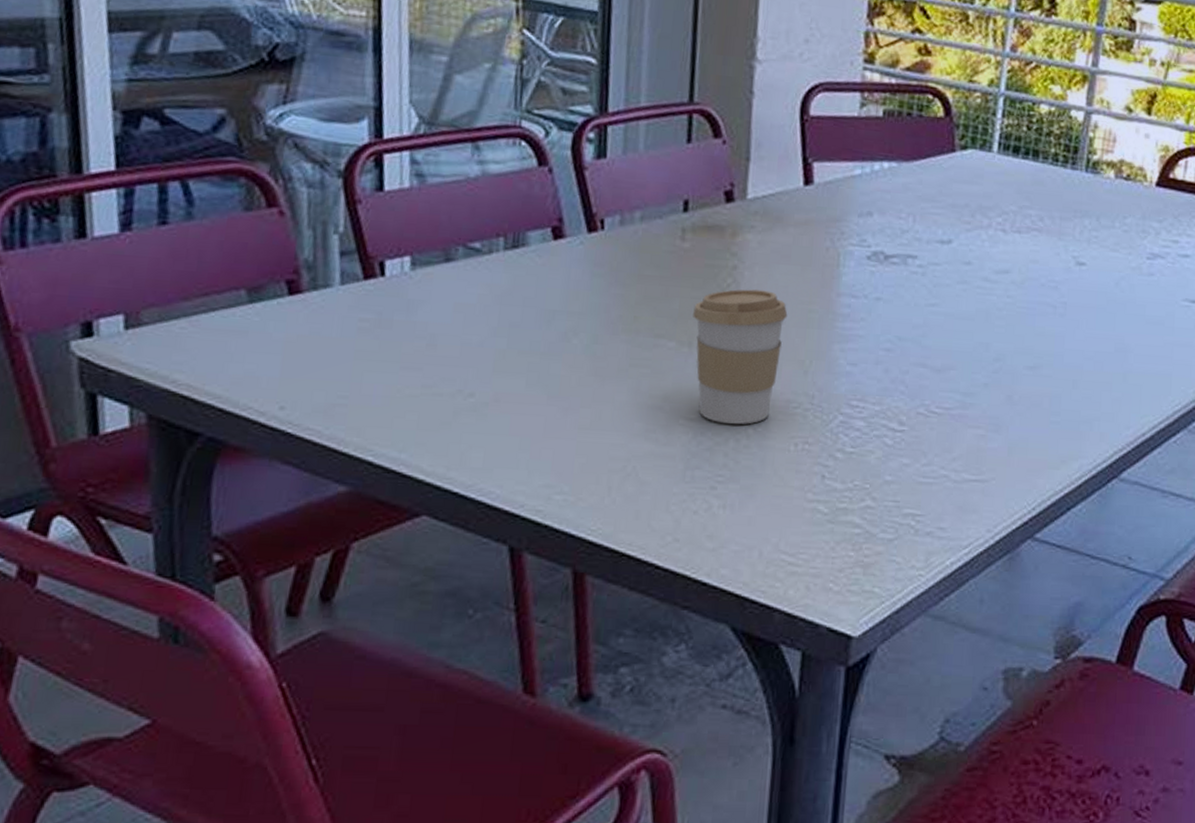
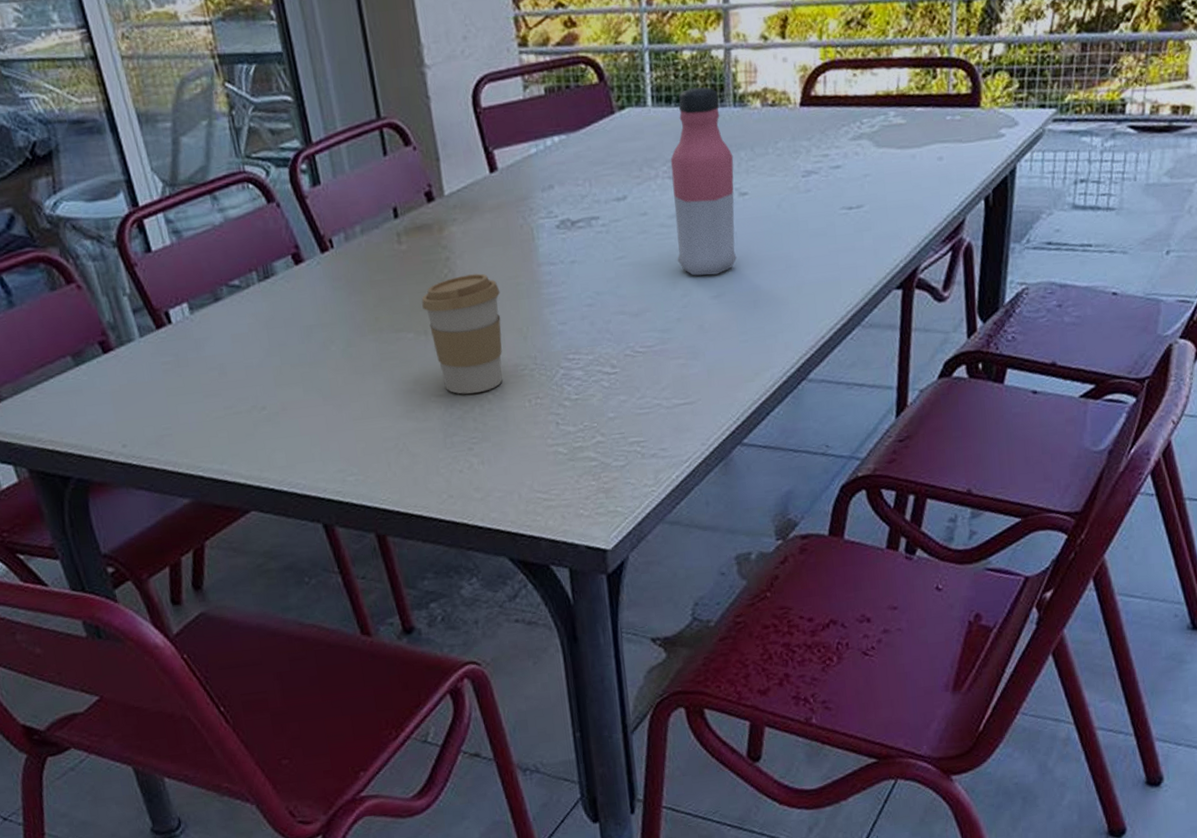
water bottle: none [996,143,1076,344] -> present [670,87,737,276]

